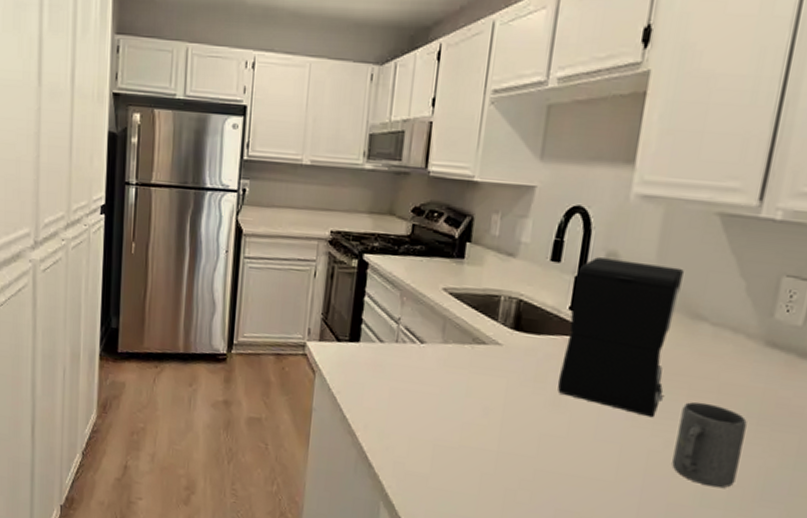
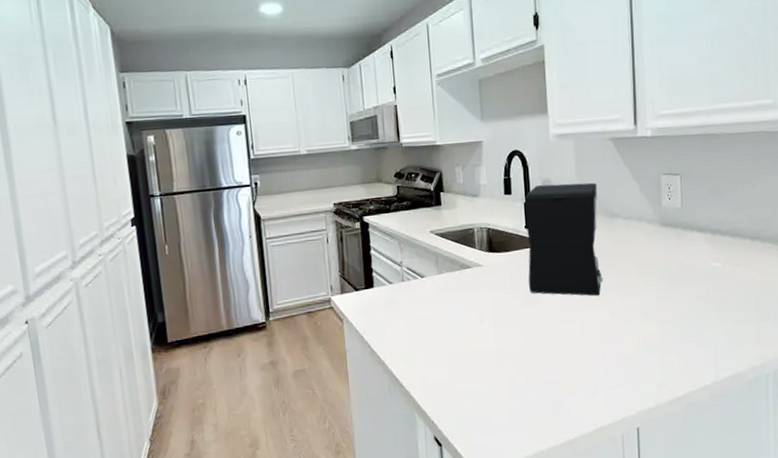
mug: present [672,401,747,488] -> none [617,276,663,337]

